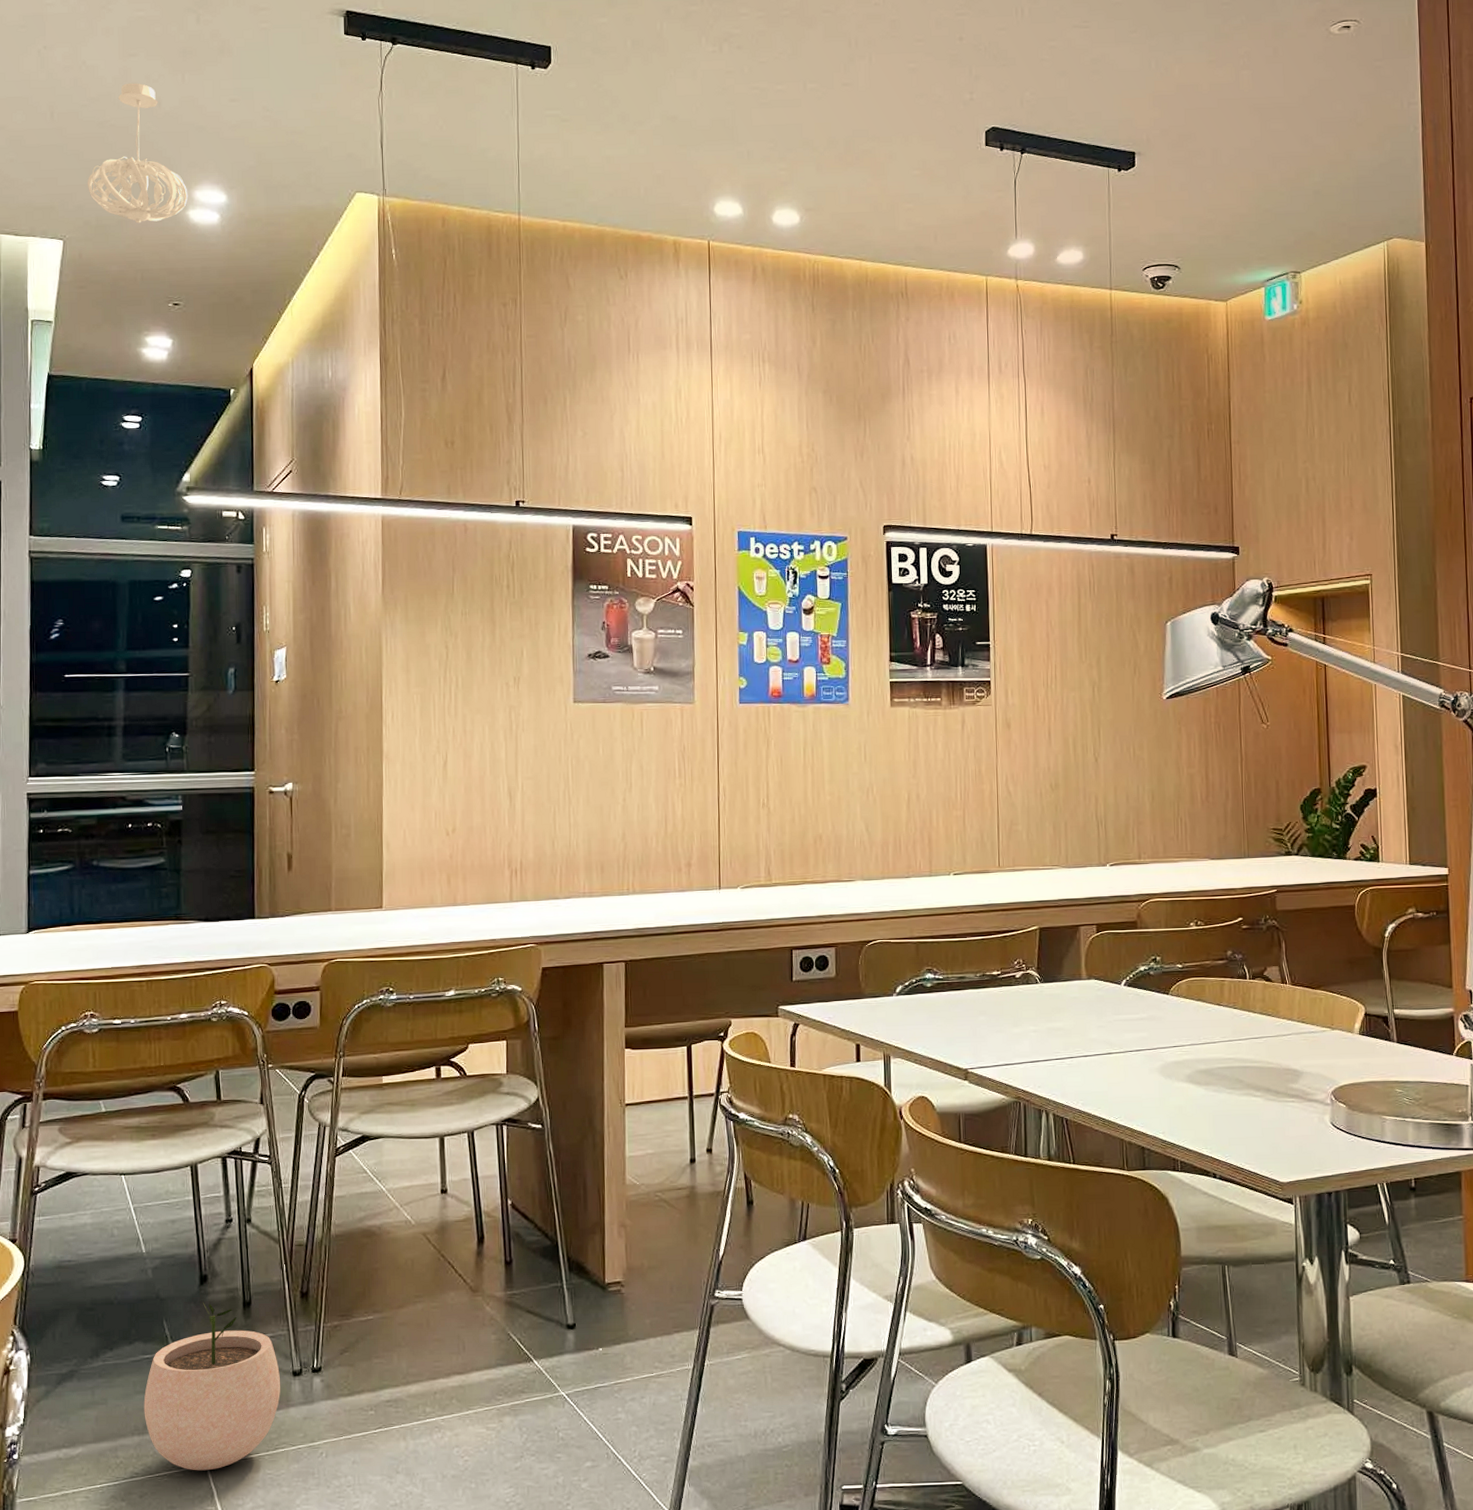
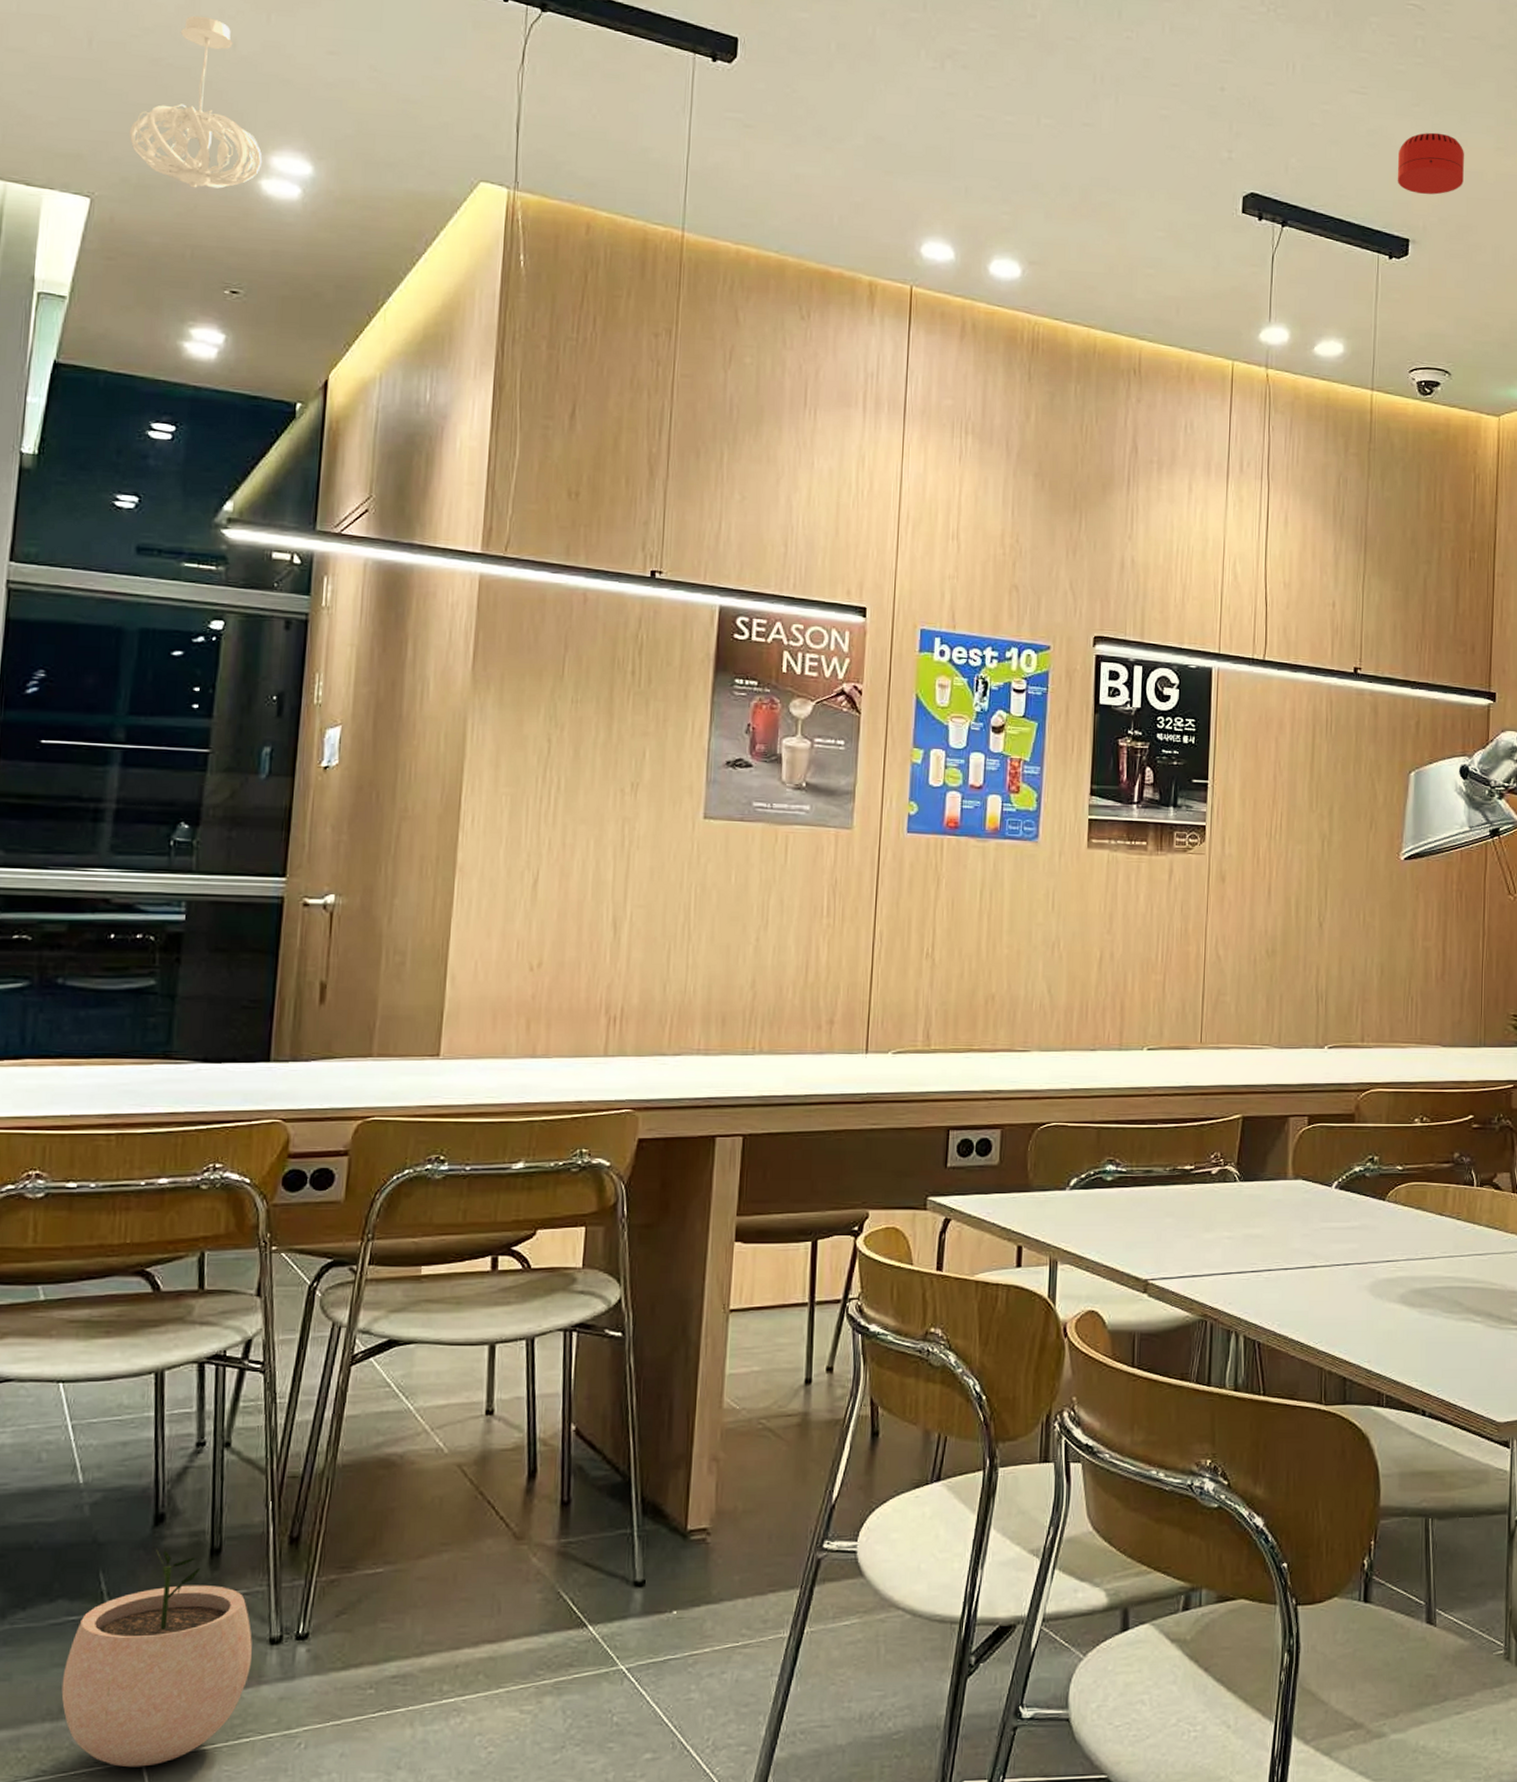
smoke detector: none [1120,54,1181,111] -> present [1397,132,1464,195]

